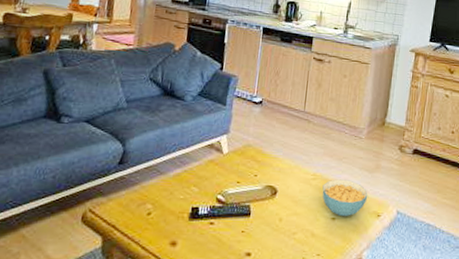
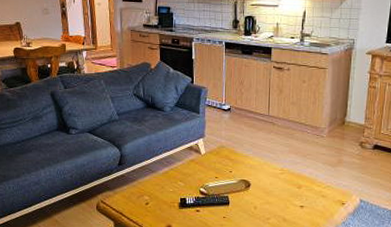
cereal bowl: present [322,179,368,217] -> none [290,173,332,205]

